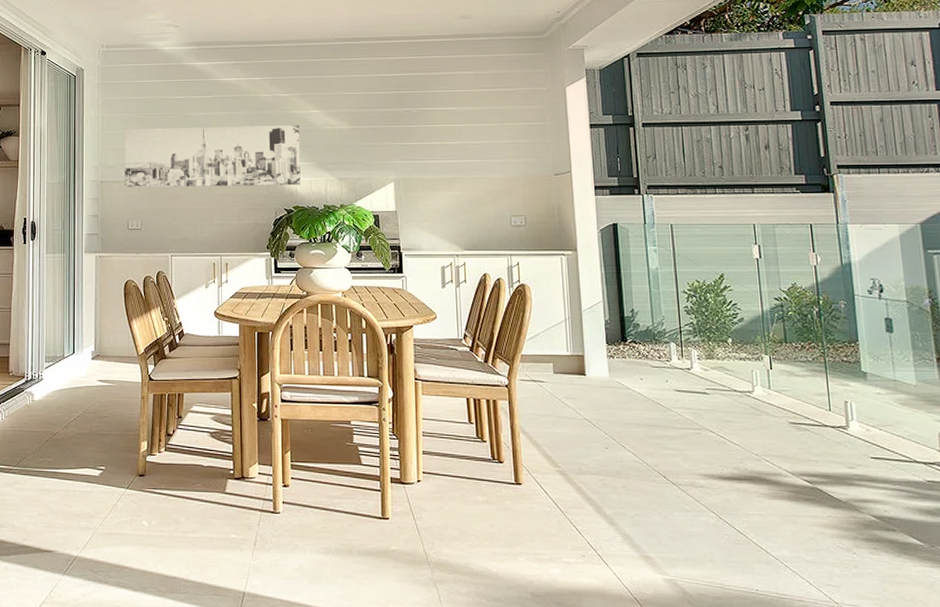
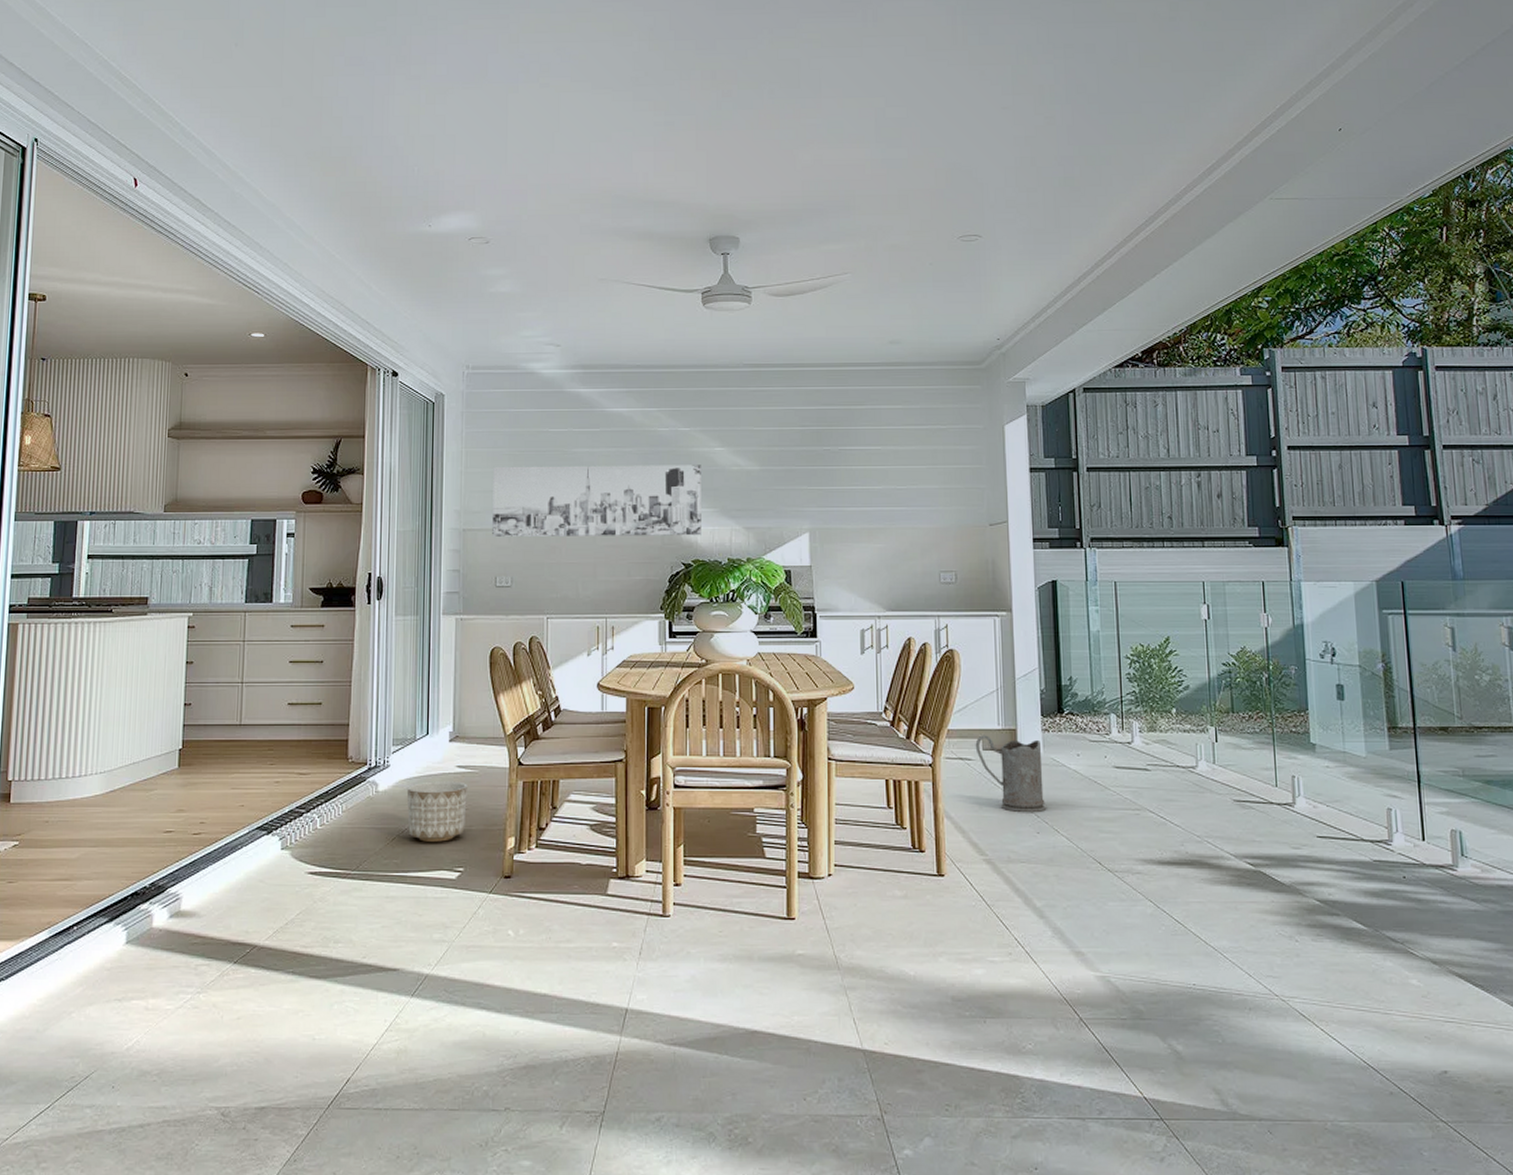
planter: none [57,393,107,444] -> present [406,781,467,842]
jug: none [546,360,614,429] -> present [975,735,1047,812]

